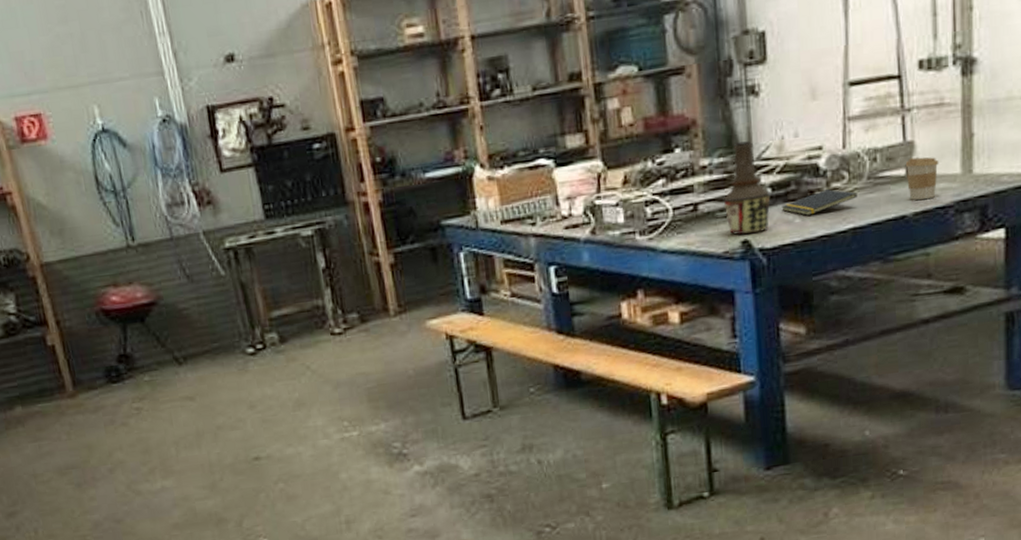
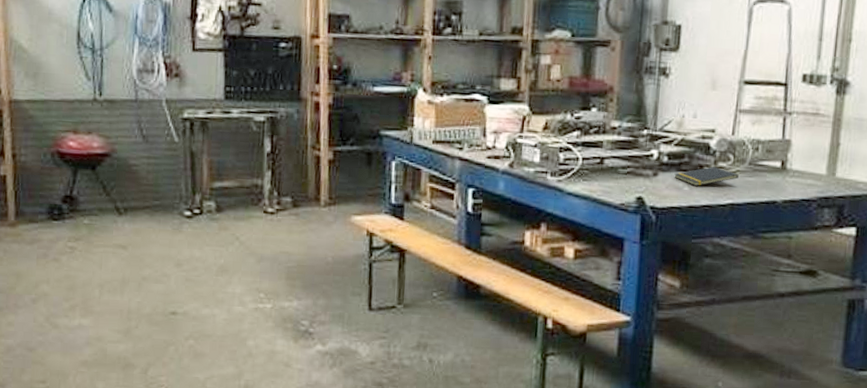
bottle: present [723,141,771,235] -> none [626,112,667,193]
coffee cup: present [905,157,939,200] -> none [781,154,809,191]

